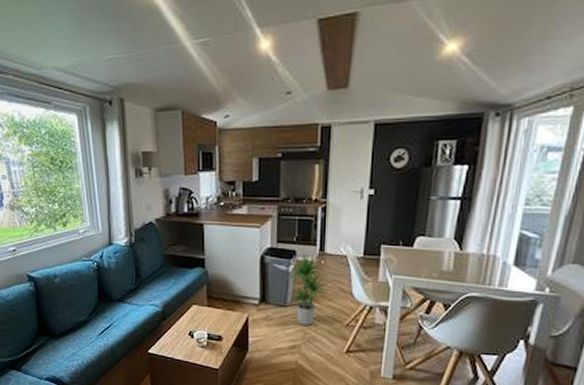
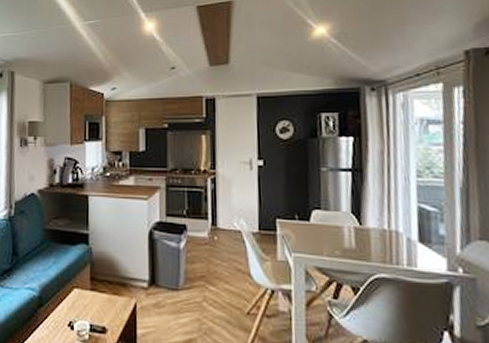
potted plant: present [286,253,330,326] -> none [176,228,226,314]

